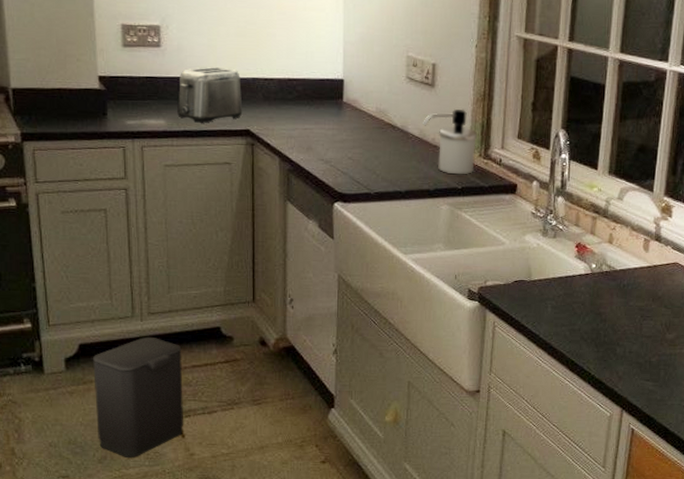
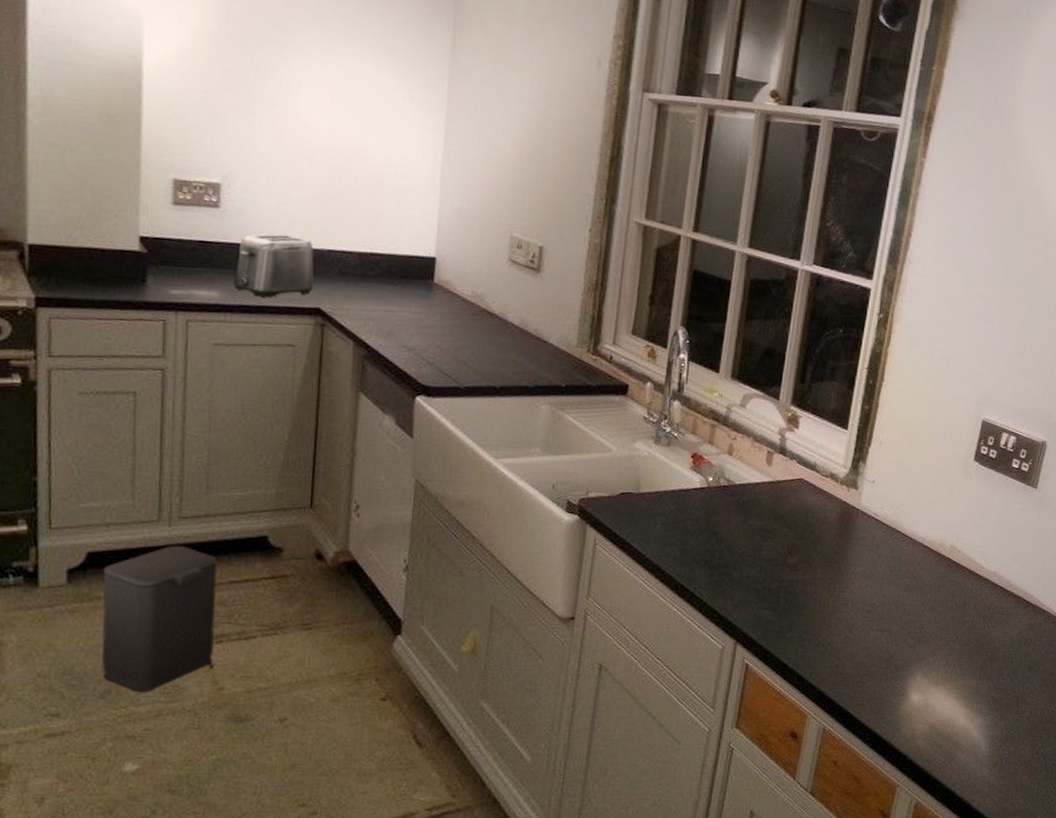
soap dispenser: present [423,109,477,175] -> none [525,298,586,372]

